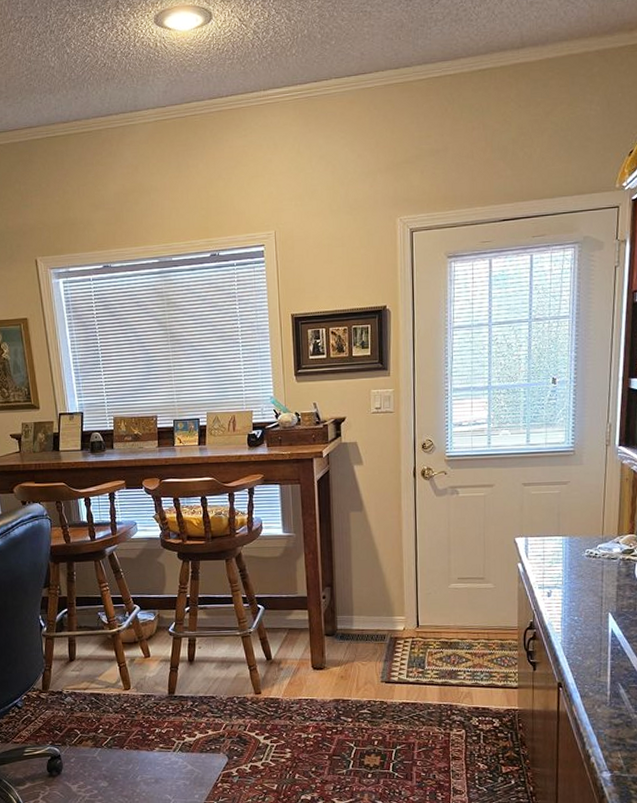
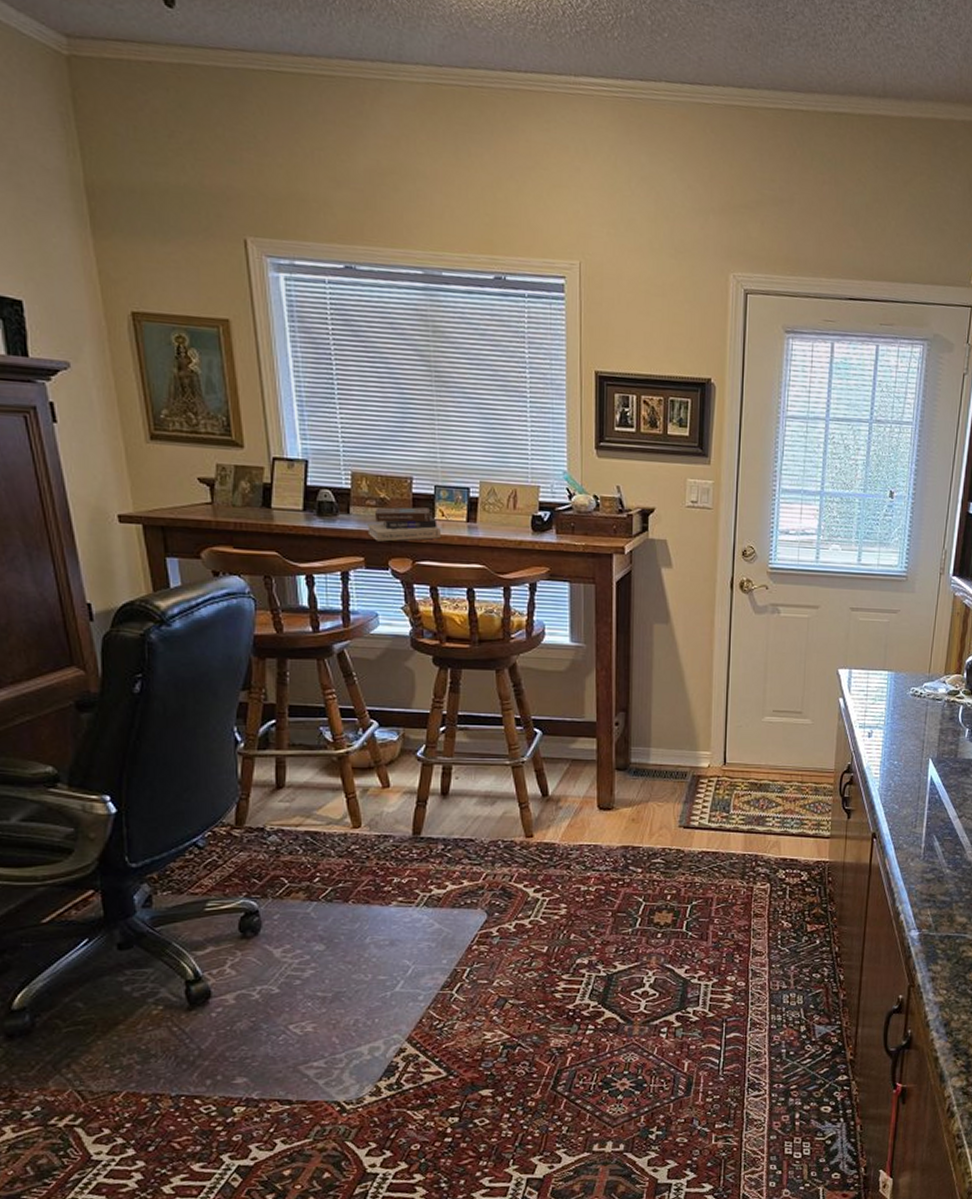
books: none [126,438,180,467] -> present [367,507,441,542]

